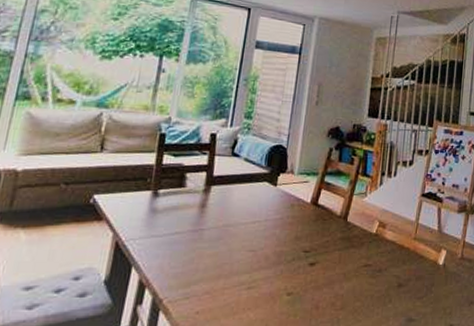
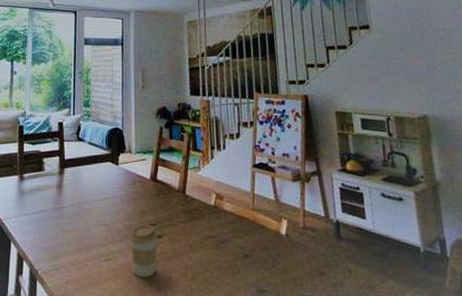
coffee cup: none [277,251,311,308] -> present [129,224,158,278]

